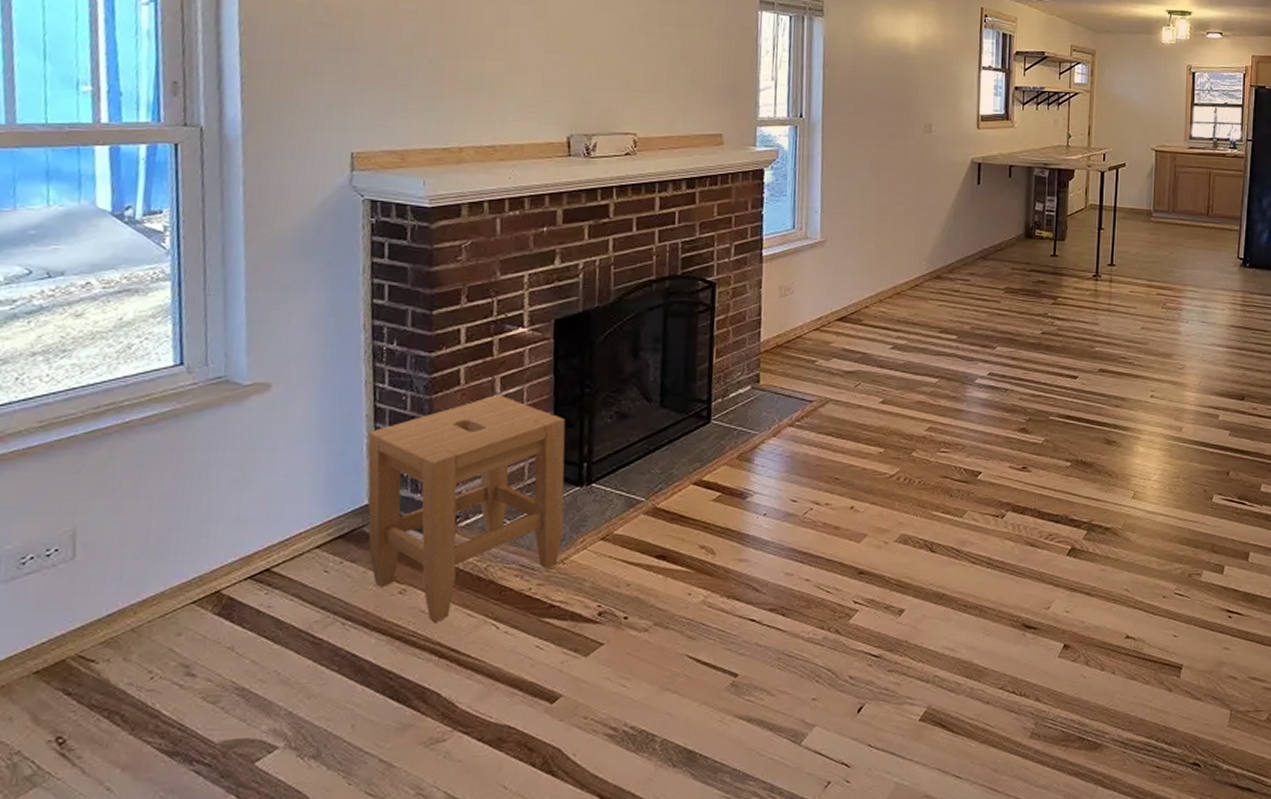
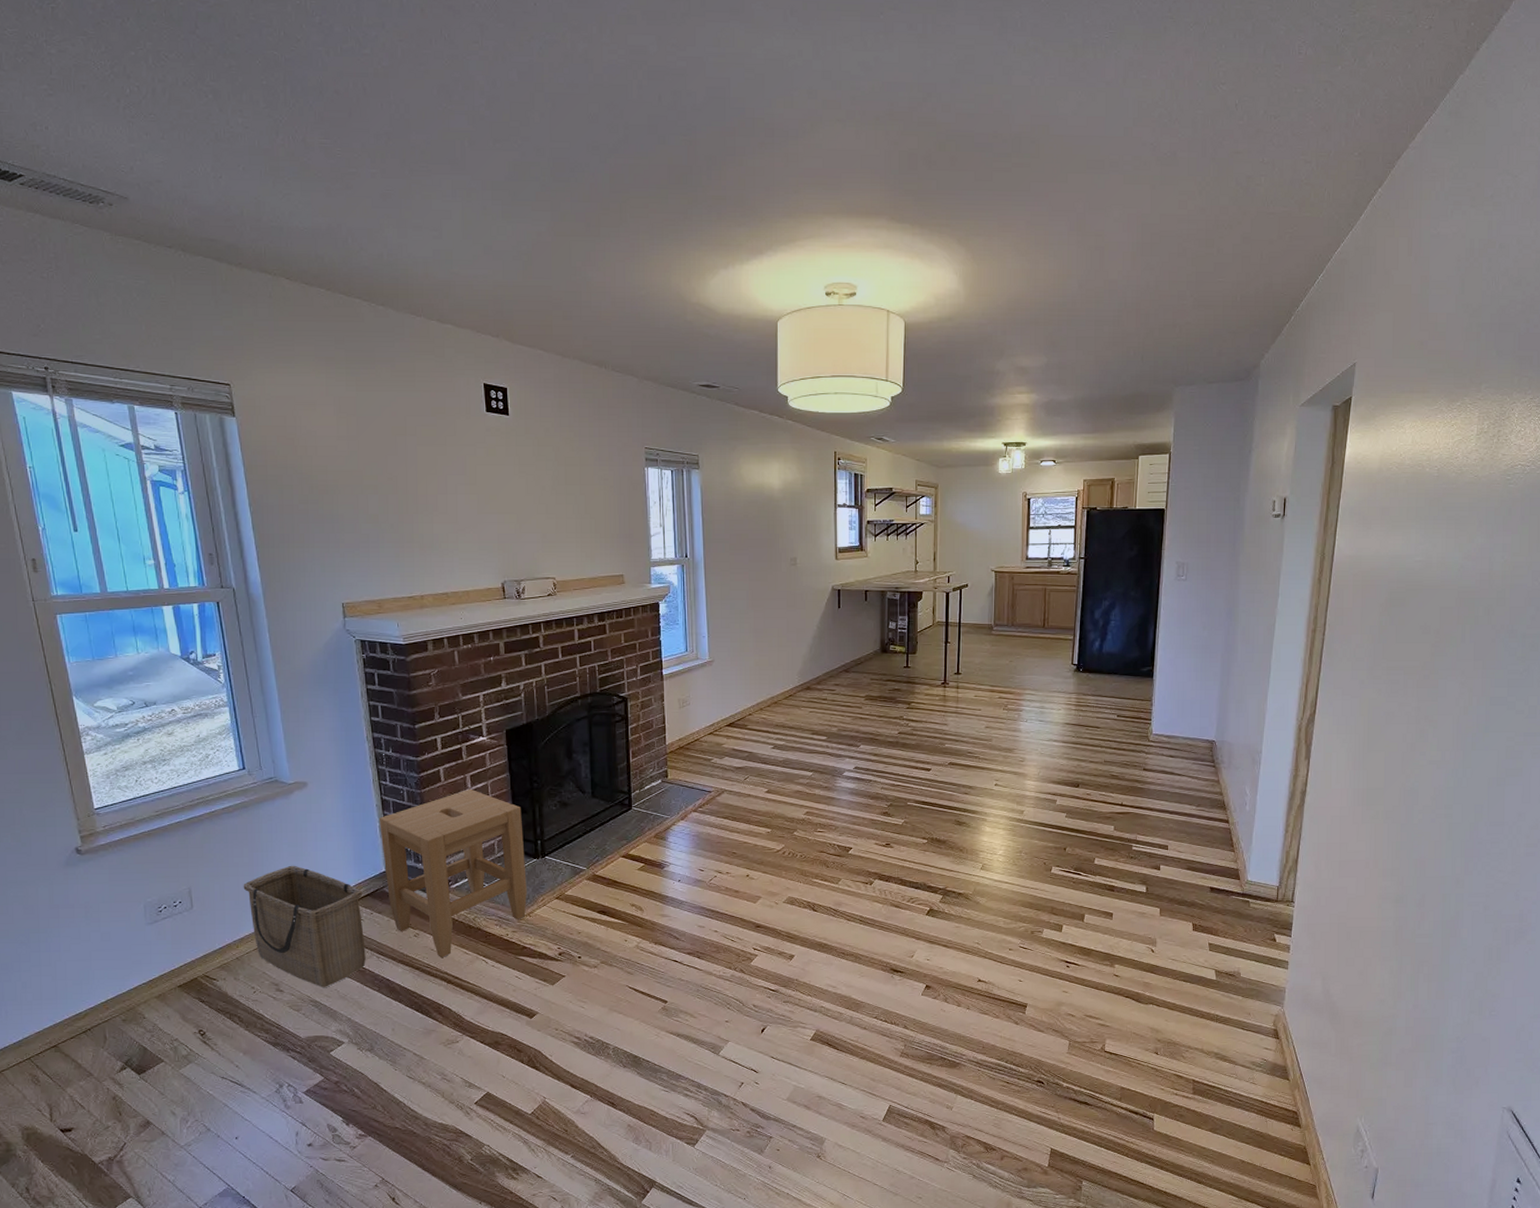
basket: none [156,496,332,668] -> present [243,865,366,987]

